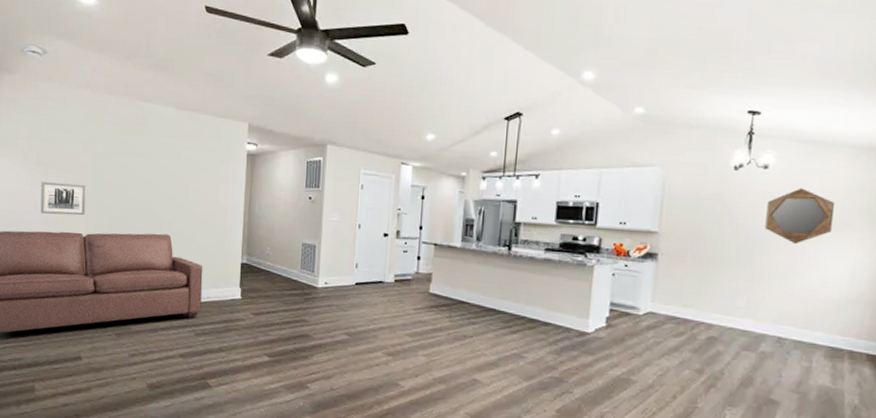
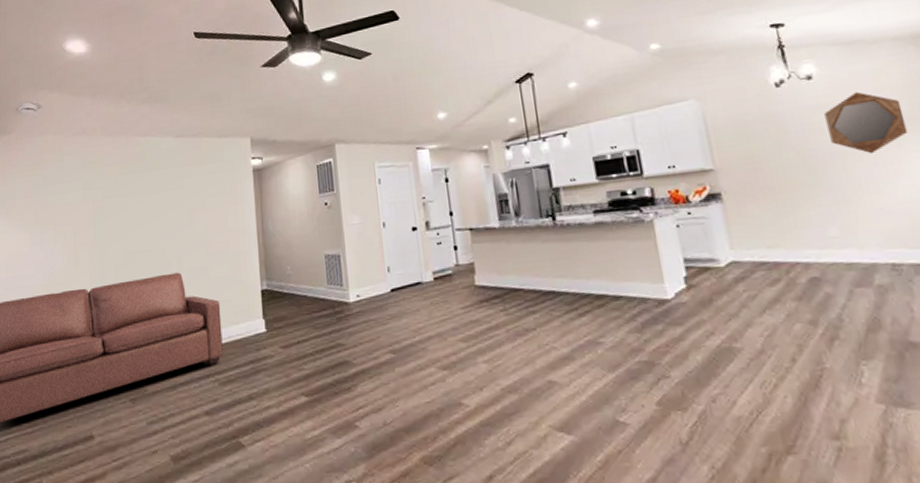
wall art: present [40,182,87,216] -> none [41,234,89,274]

